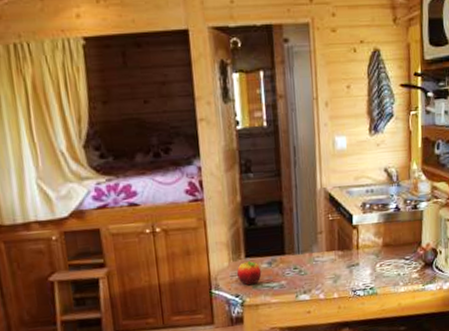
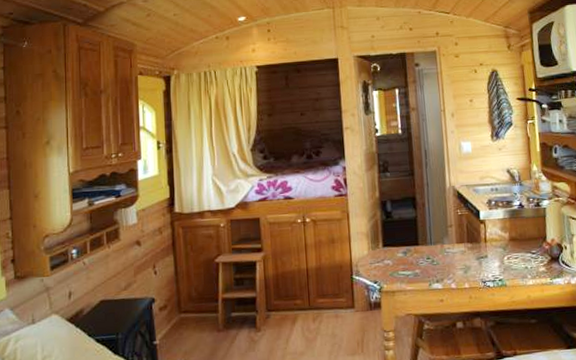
fruit: present [236,260,262,285] -> none [375,249,398,273]

